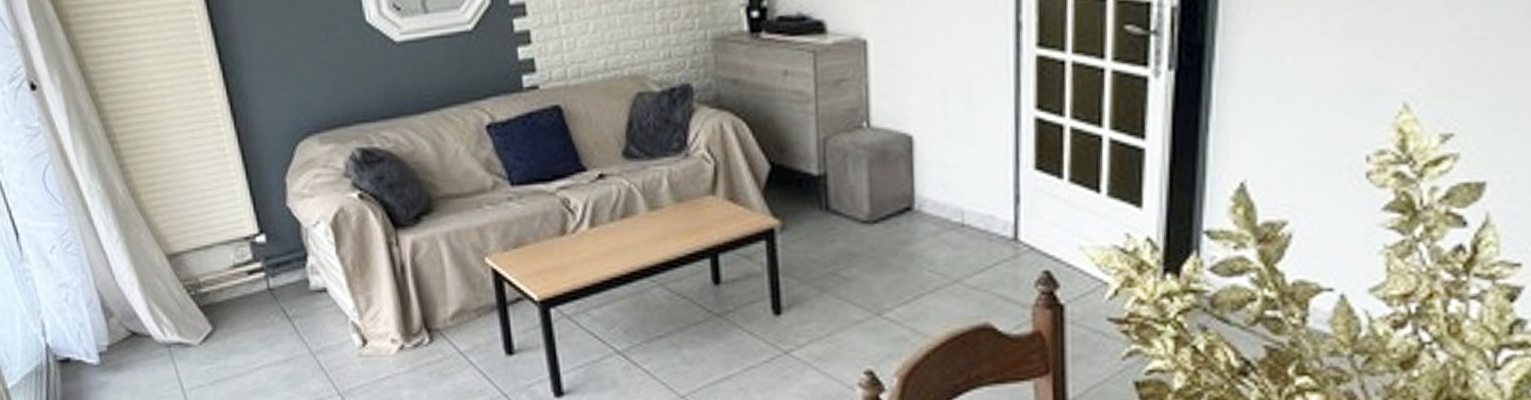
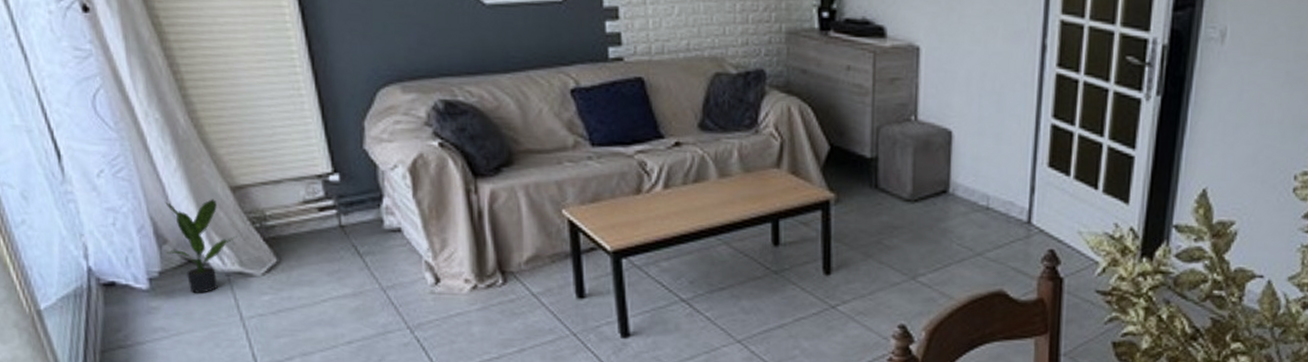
potted plant: none [109,269,175,366] -> present [165,199,237,293]

